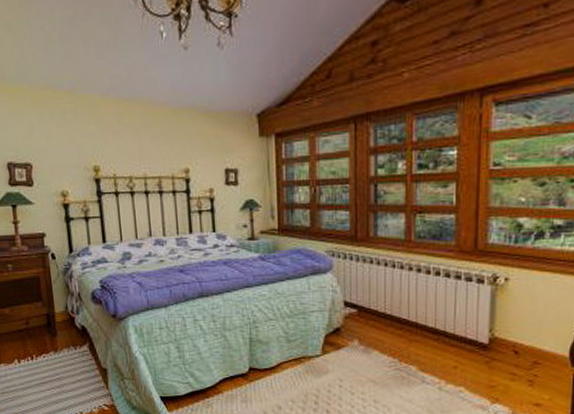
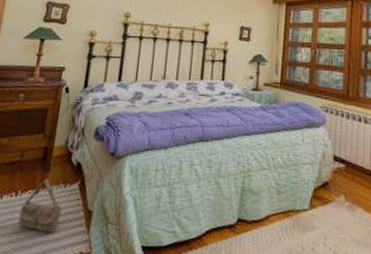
bag: none [39,343,79,390] -> present [18,179,62,233]

